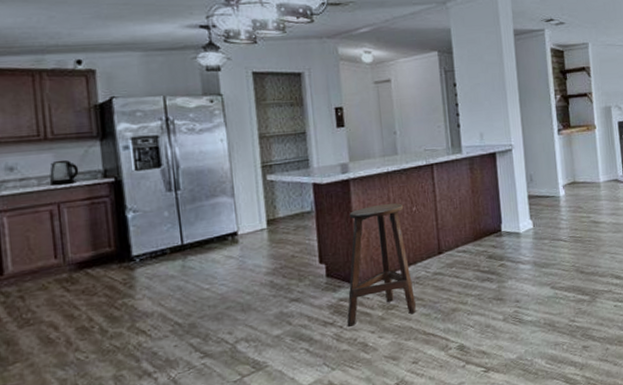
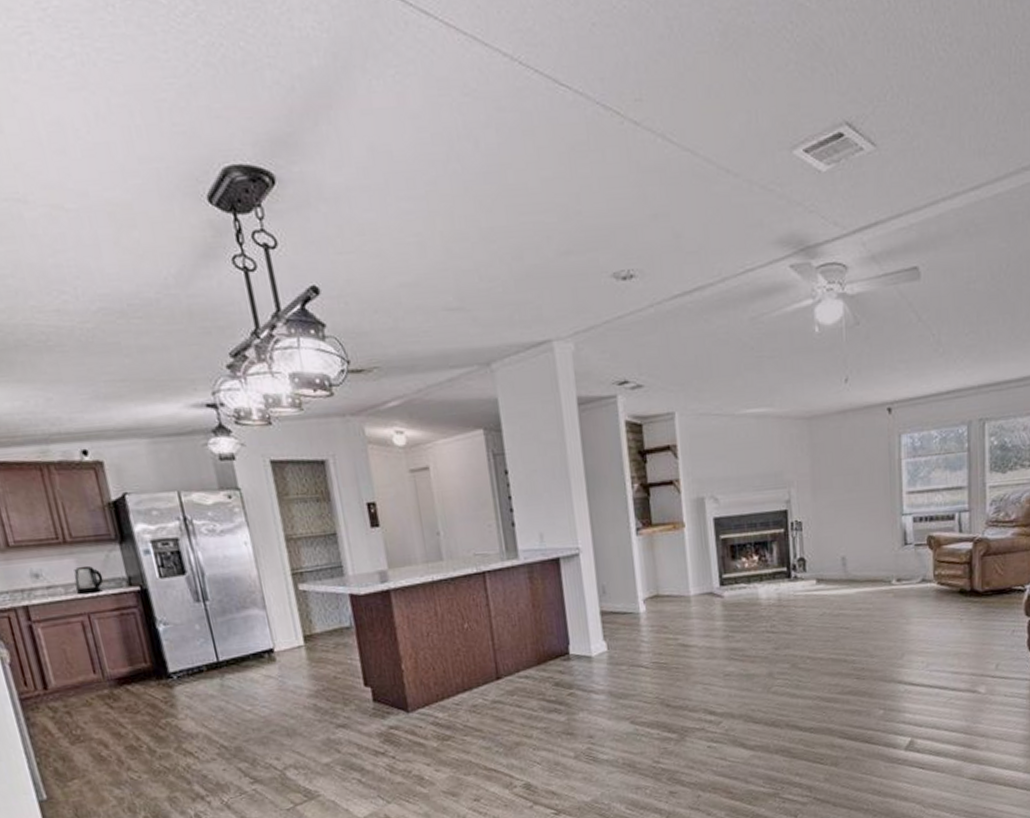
bar stool: present [347,203,416,327] -> none [392,618,475,758]

